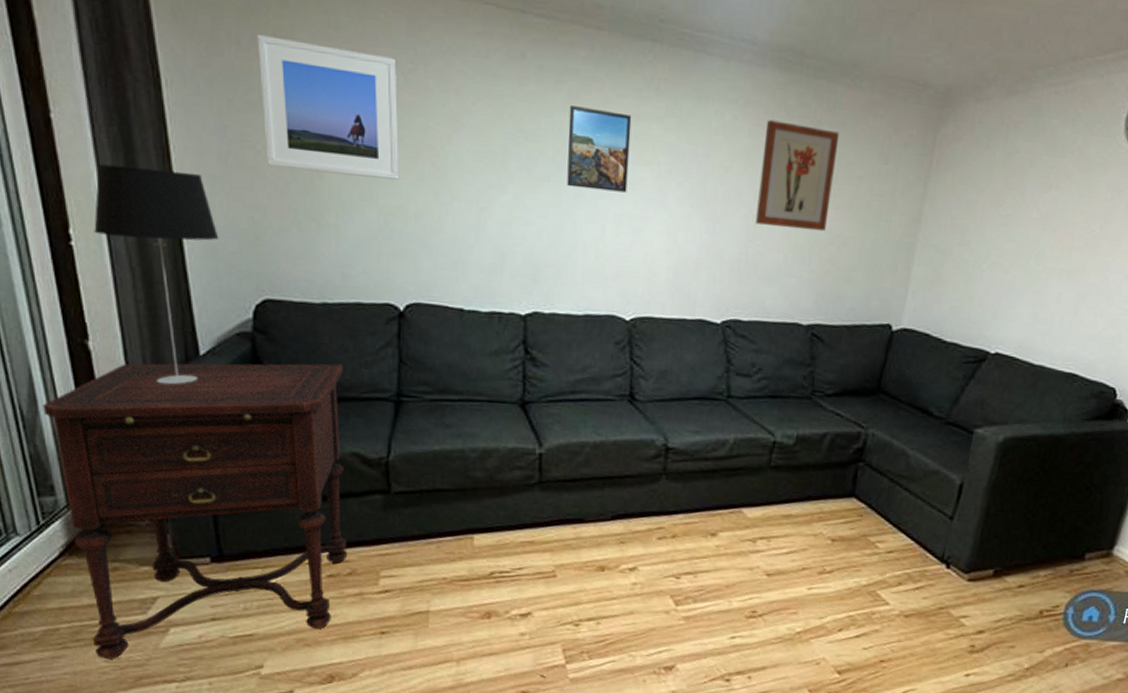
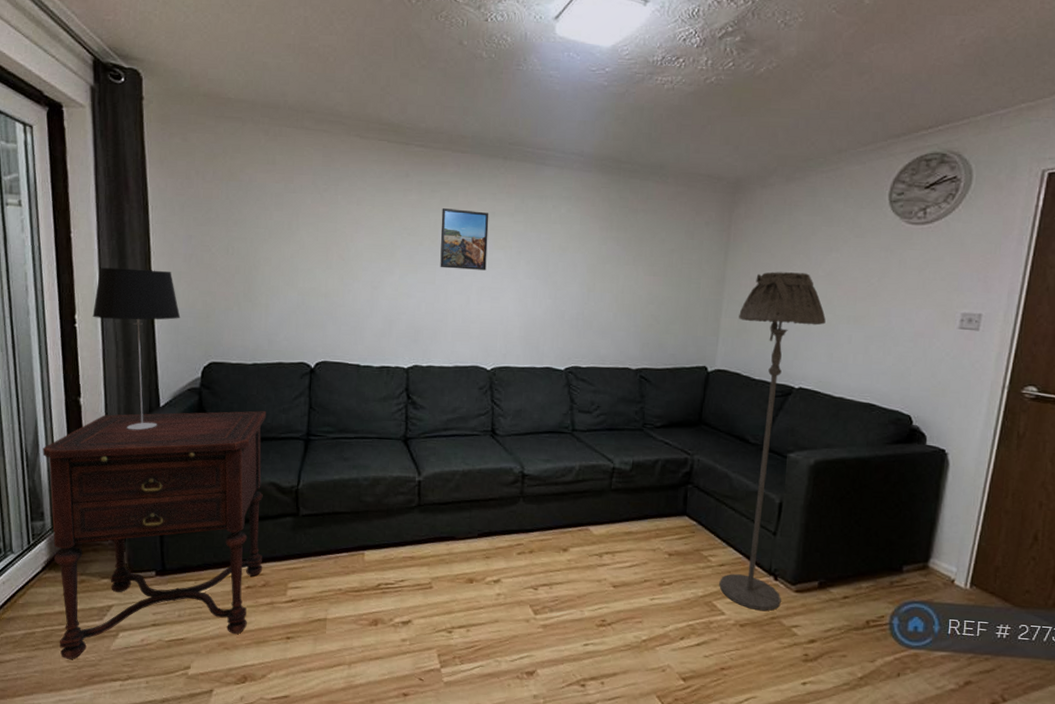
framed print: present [257,35,400,180] -> none [217,172,315,269]
wall art: present [755,120,840,232] -> none [589,210,653,294]
floor lamp: none [885,210,1035,601] -> present [719,271,826,611]

